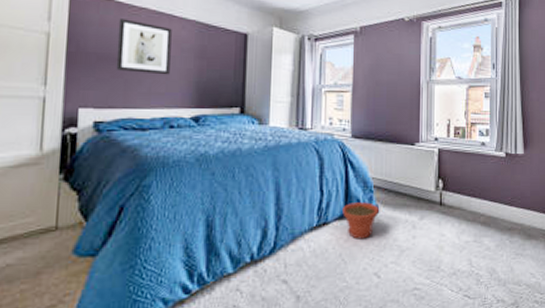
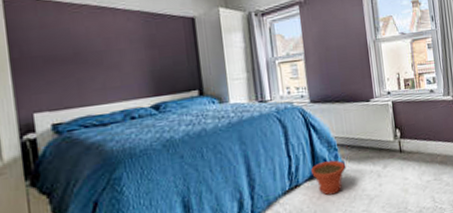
wall art: present [116,19,172,75] -> none [60,18,122,71]

